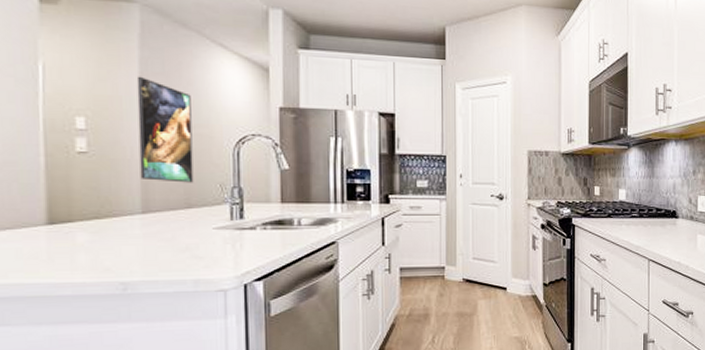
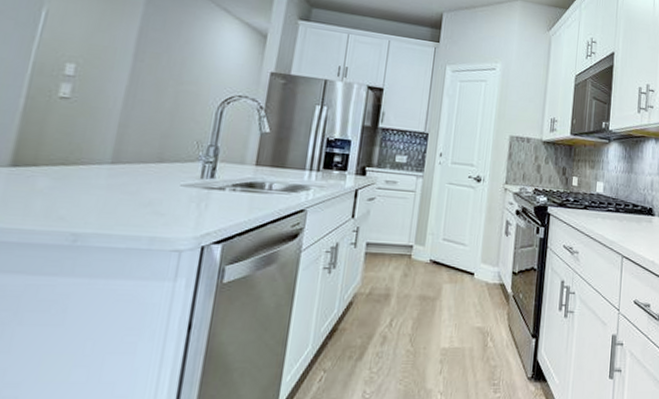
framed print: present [136,76,194,183] -> none [117,30,186,138]

